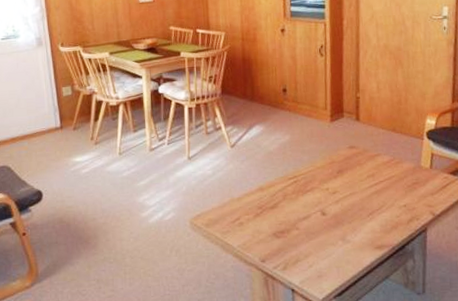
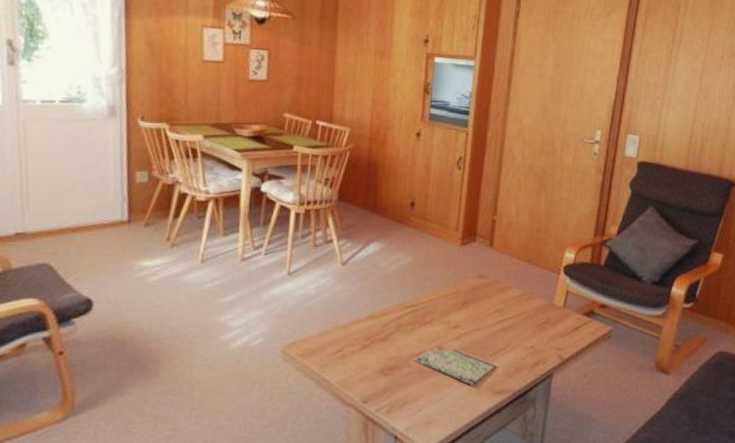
book: none [300,212,374,242] -> present [413,349,496,385]

